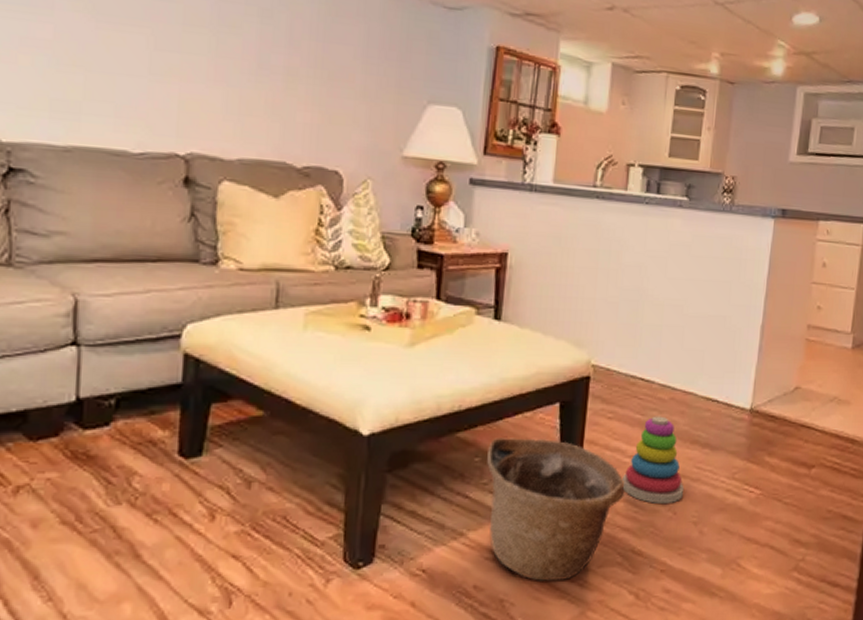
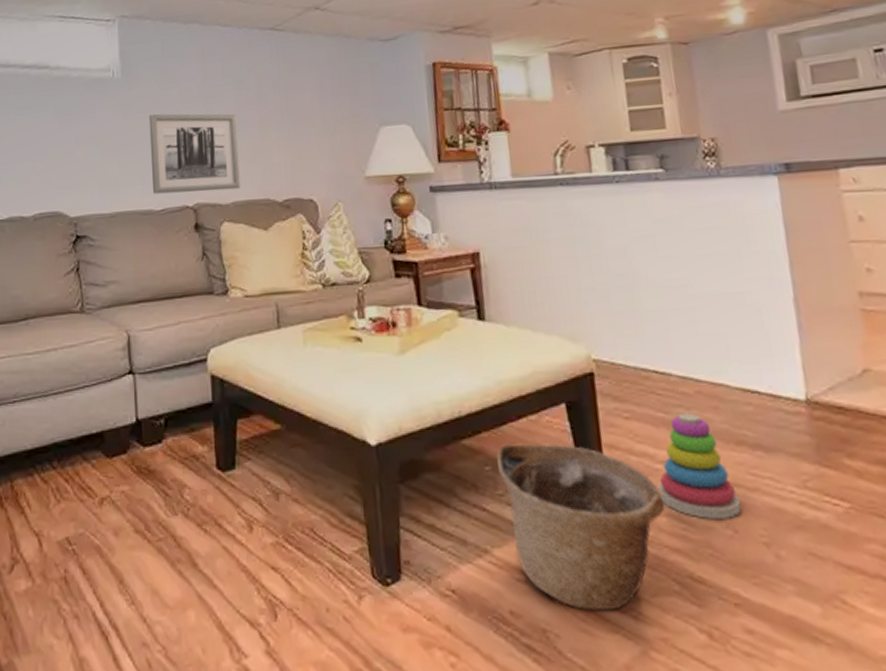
wall art: none [130,29,256,145] -> present [148,113,241,194]

